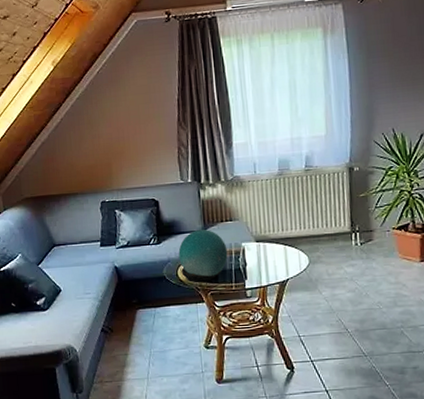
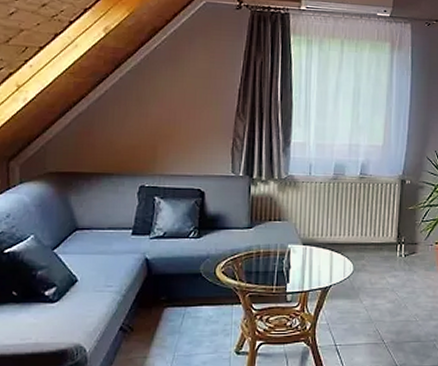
decorative orb: present [178,229,228,282] -> none [219,226,272,282]

